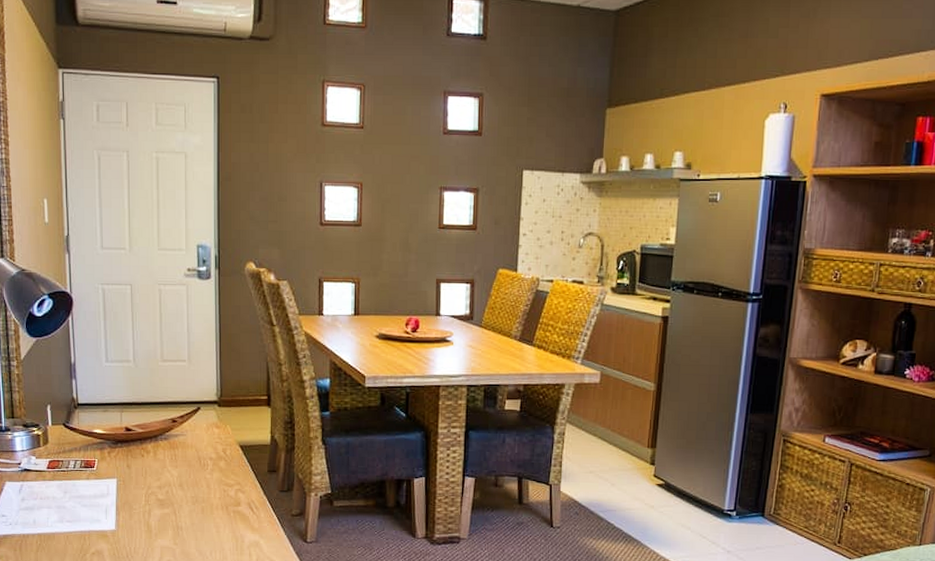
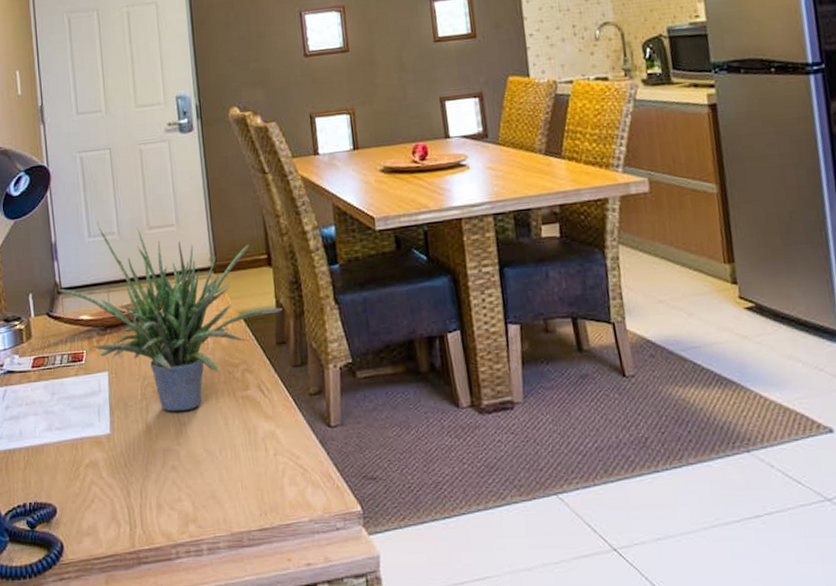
potted plant: none [74,349,276,518] -> present [57,221,283,412]

